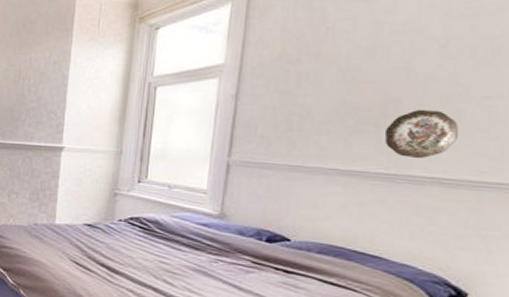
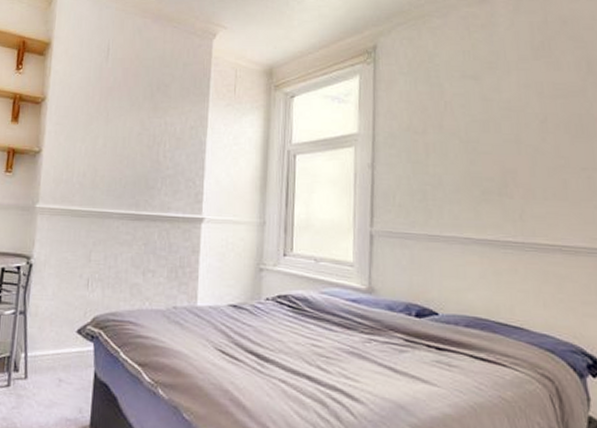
decorative plate: present [384,110,458,159] -> none [507,180,568,227]

